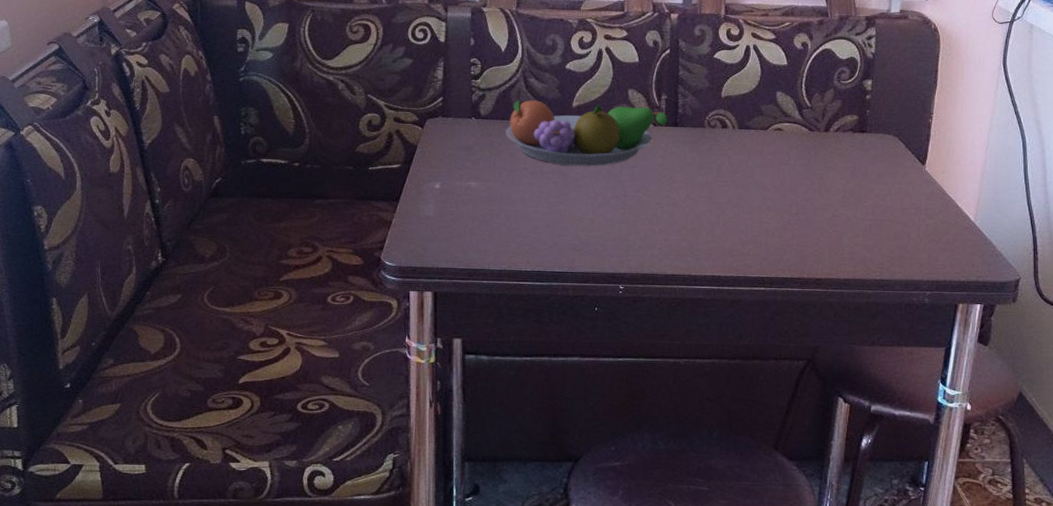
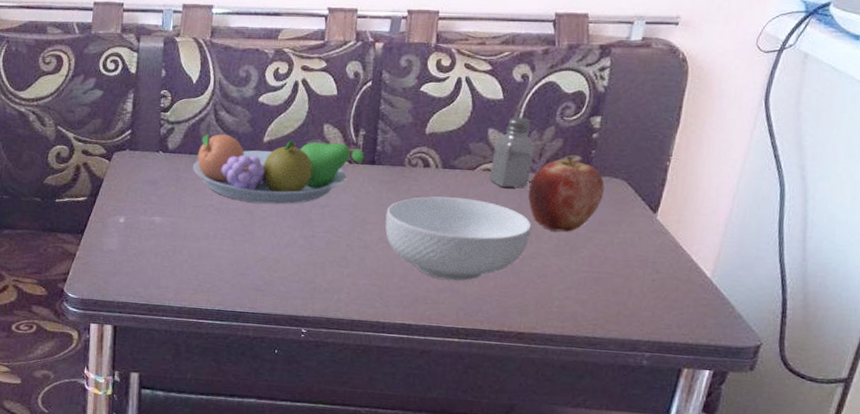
cereal bowl: none [690,155,821,234] -> present [385,196,532,282]
saltshaker: none [780,81,818,145] -> present [489,117,535,188]
apple: none [815,116,880,184] -> present [528,156,605,232]

